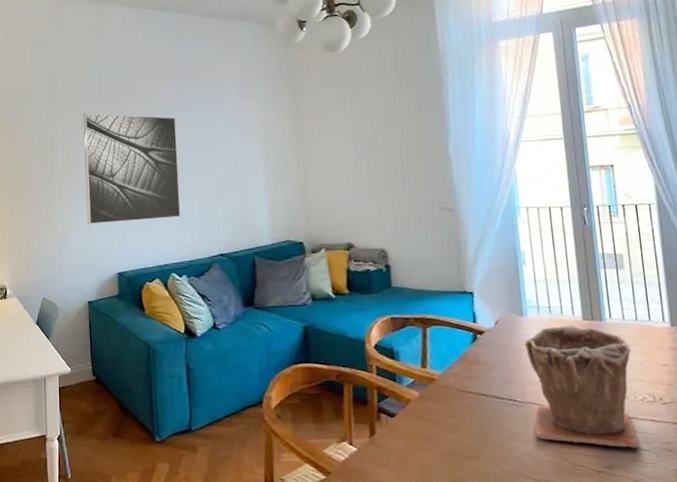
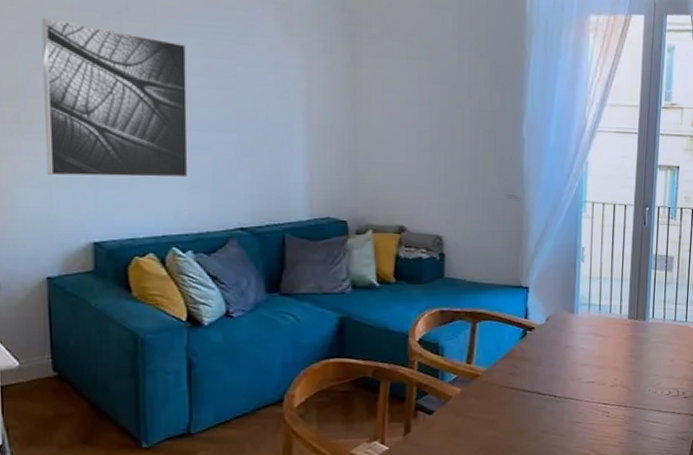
plant pot: present [524,324,641,448] -> none [569,323,666,438]

